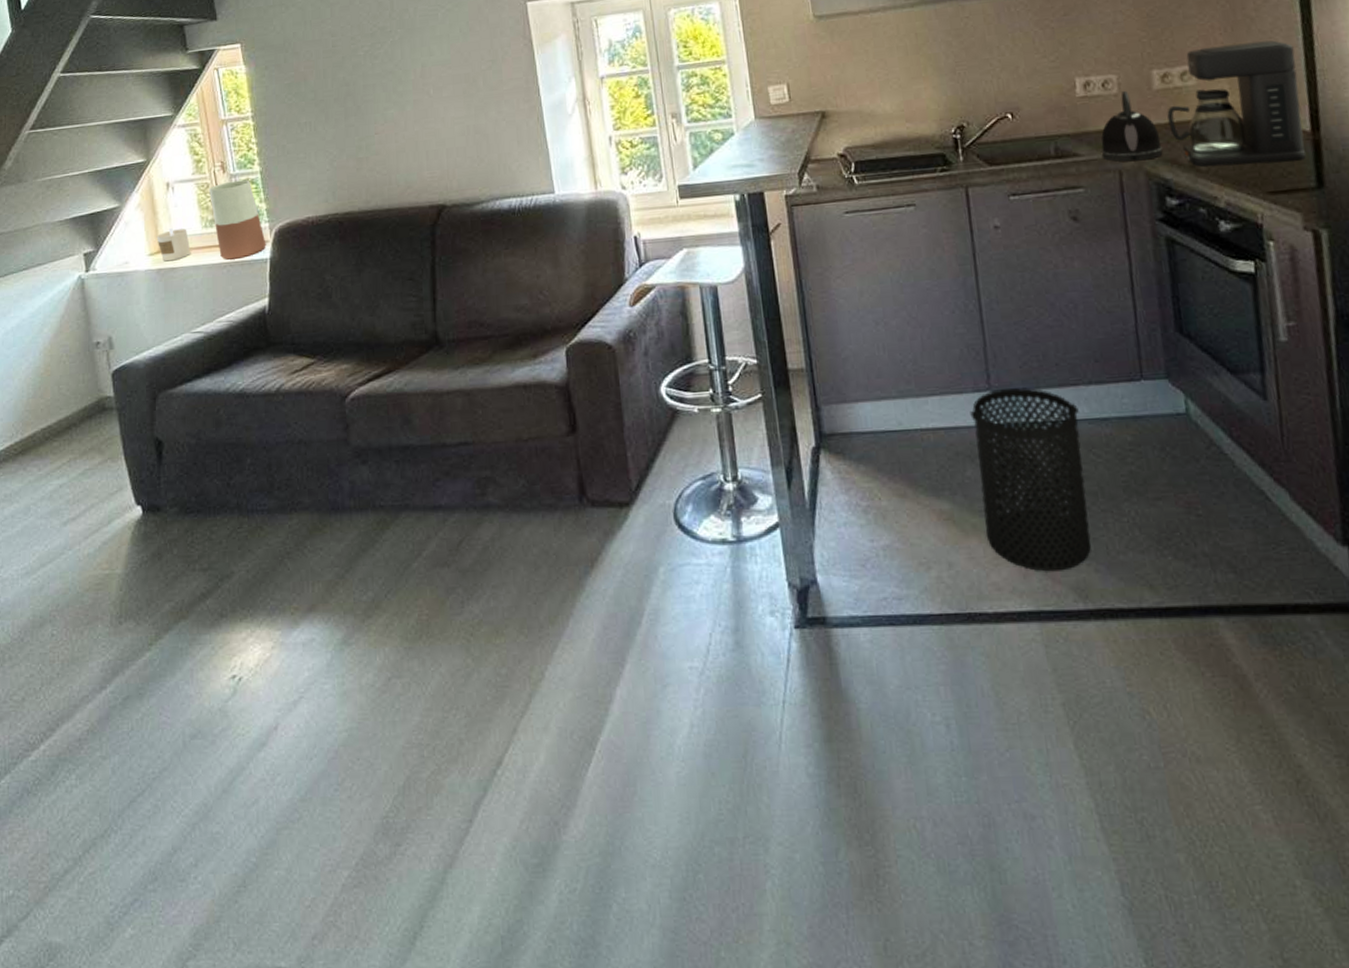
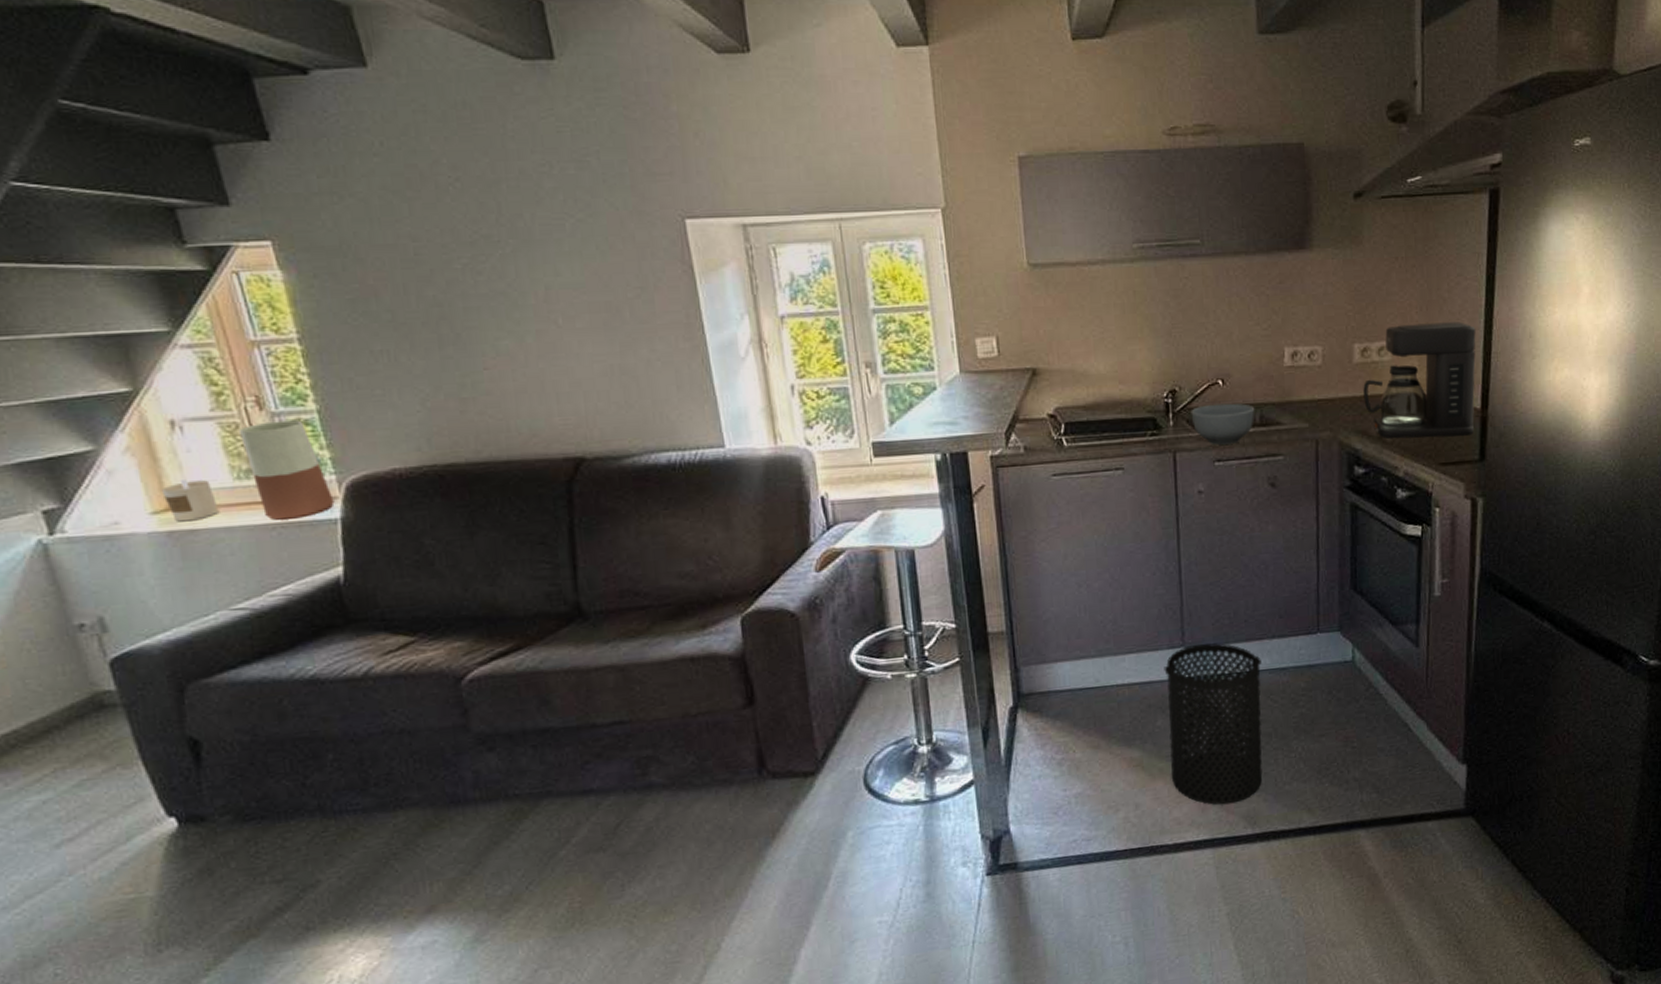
bowl: none [980,136,1049,179] -> present [1191,403,1255,445]
kettle: present [1101,90,1164,162] -> none [1301,362,1357,432]

